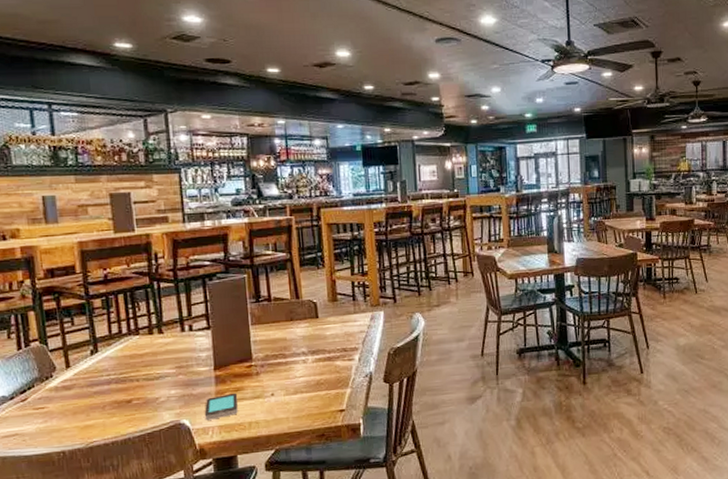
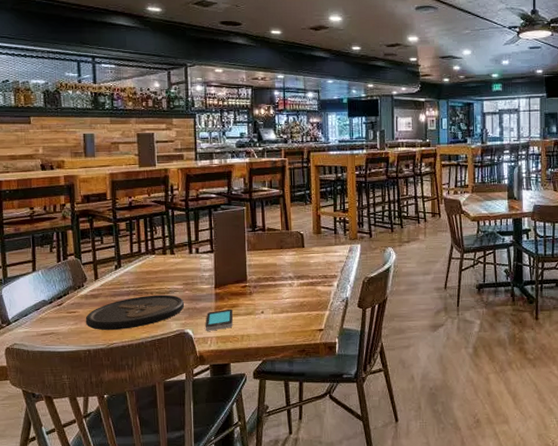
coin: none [56,380,179,427] -> present [85,294,185,330]

